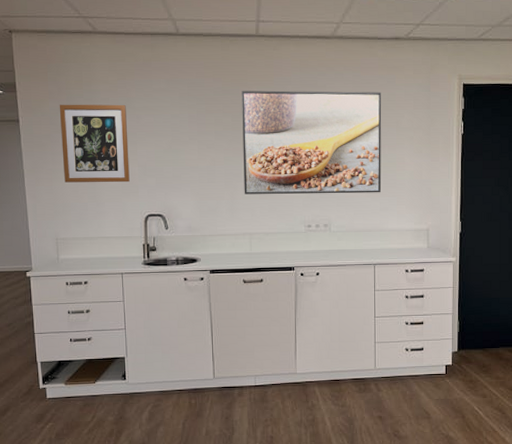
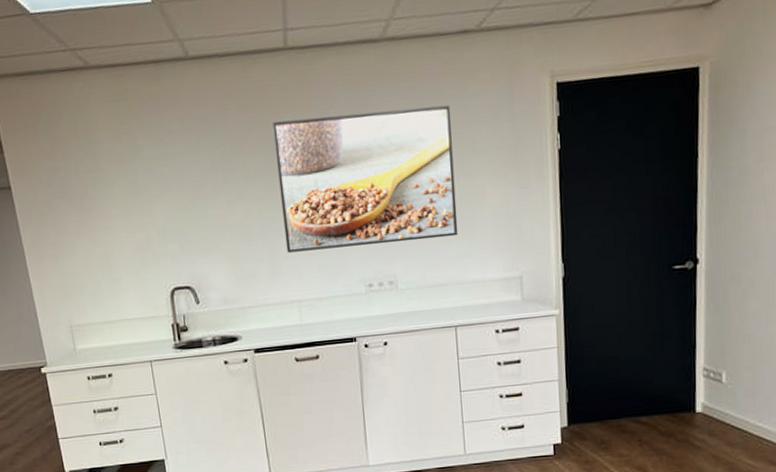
wall art: present [59,104,130,183] -> none [55,155,148,258]

